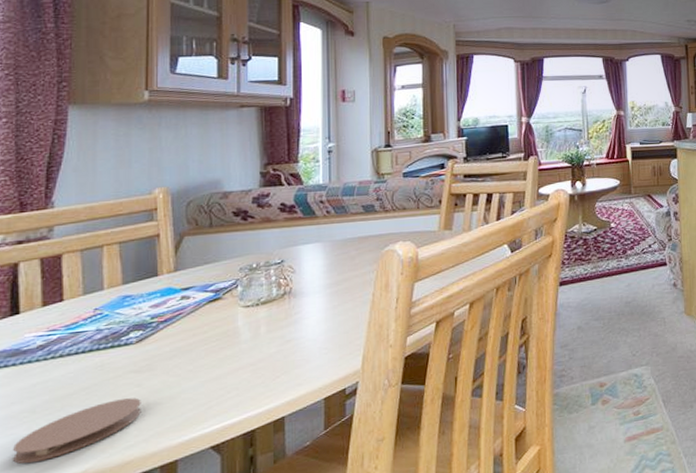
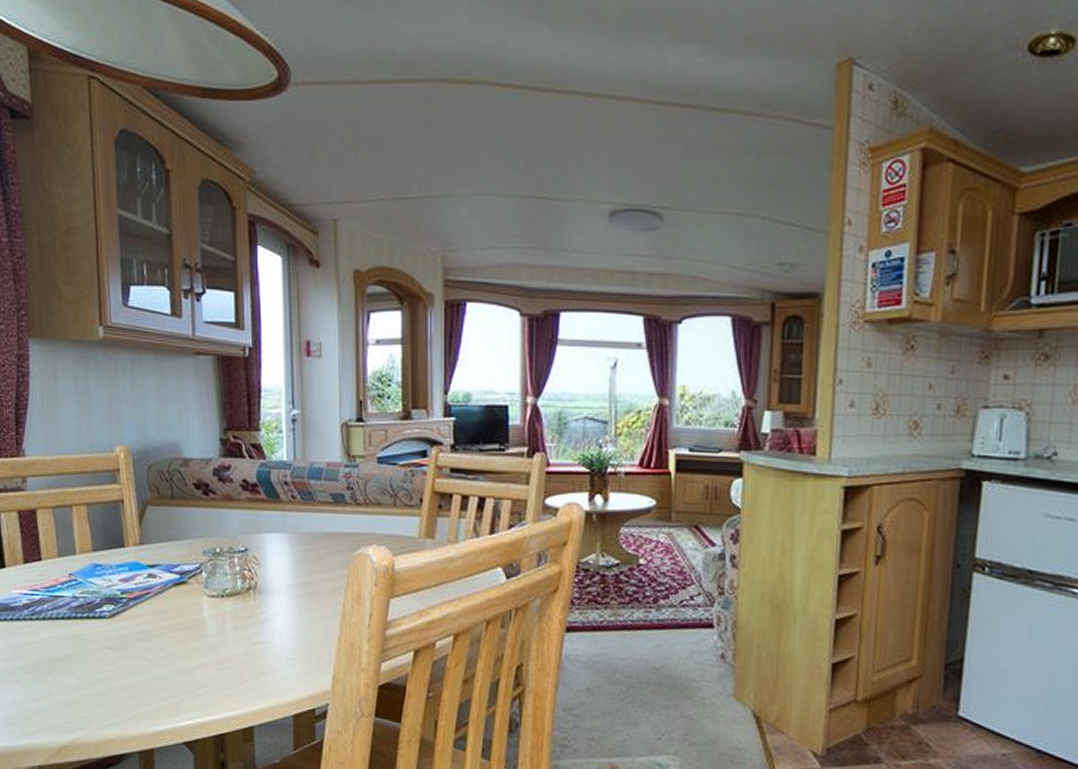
coaster: present [13,397,141,464] -> none [12,674,118,722]

